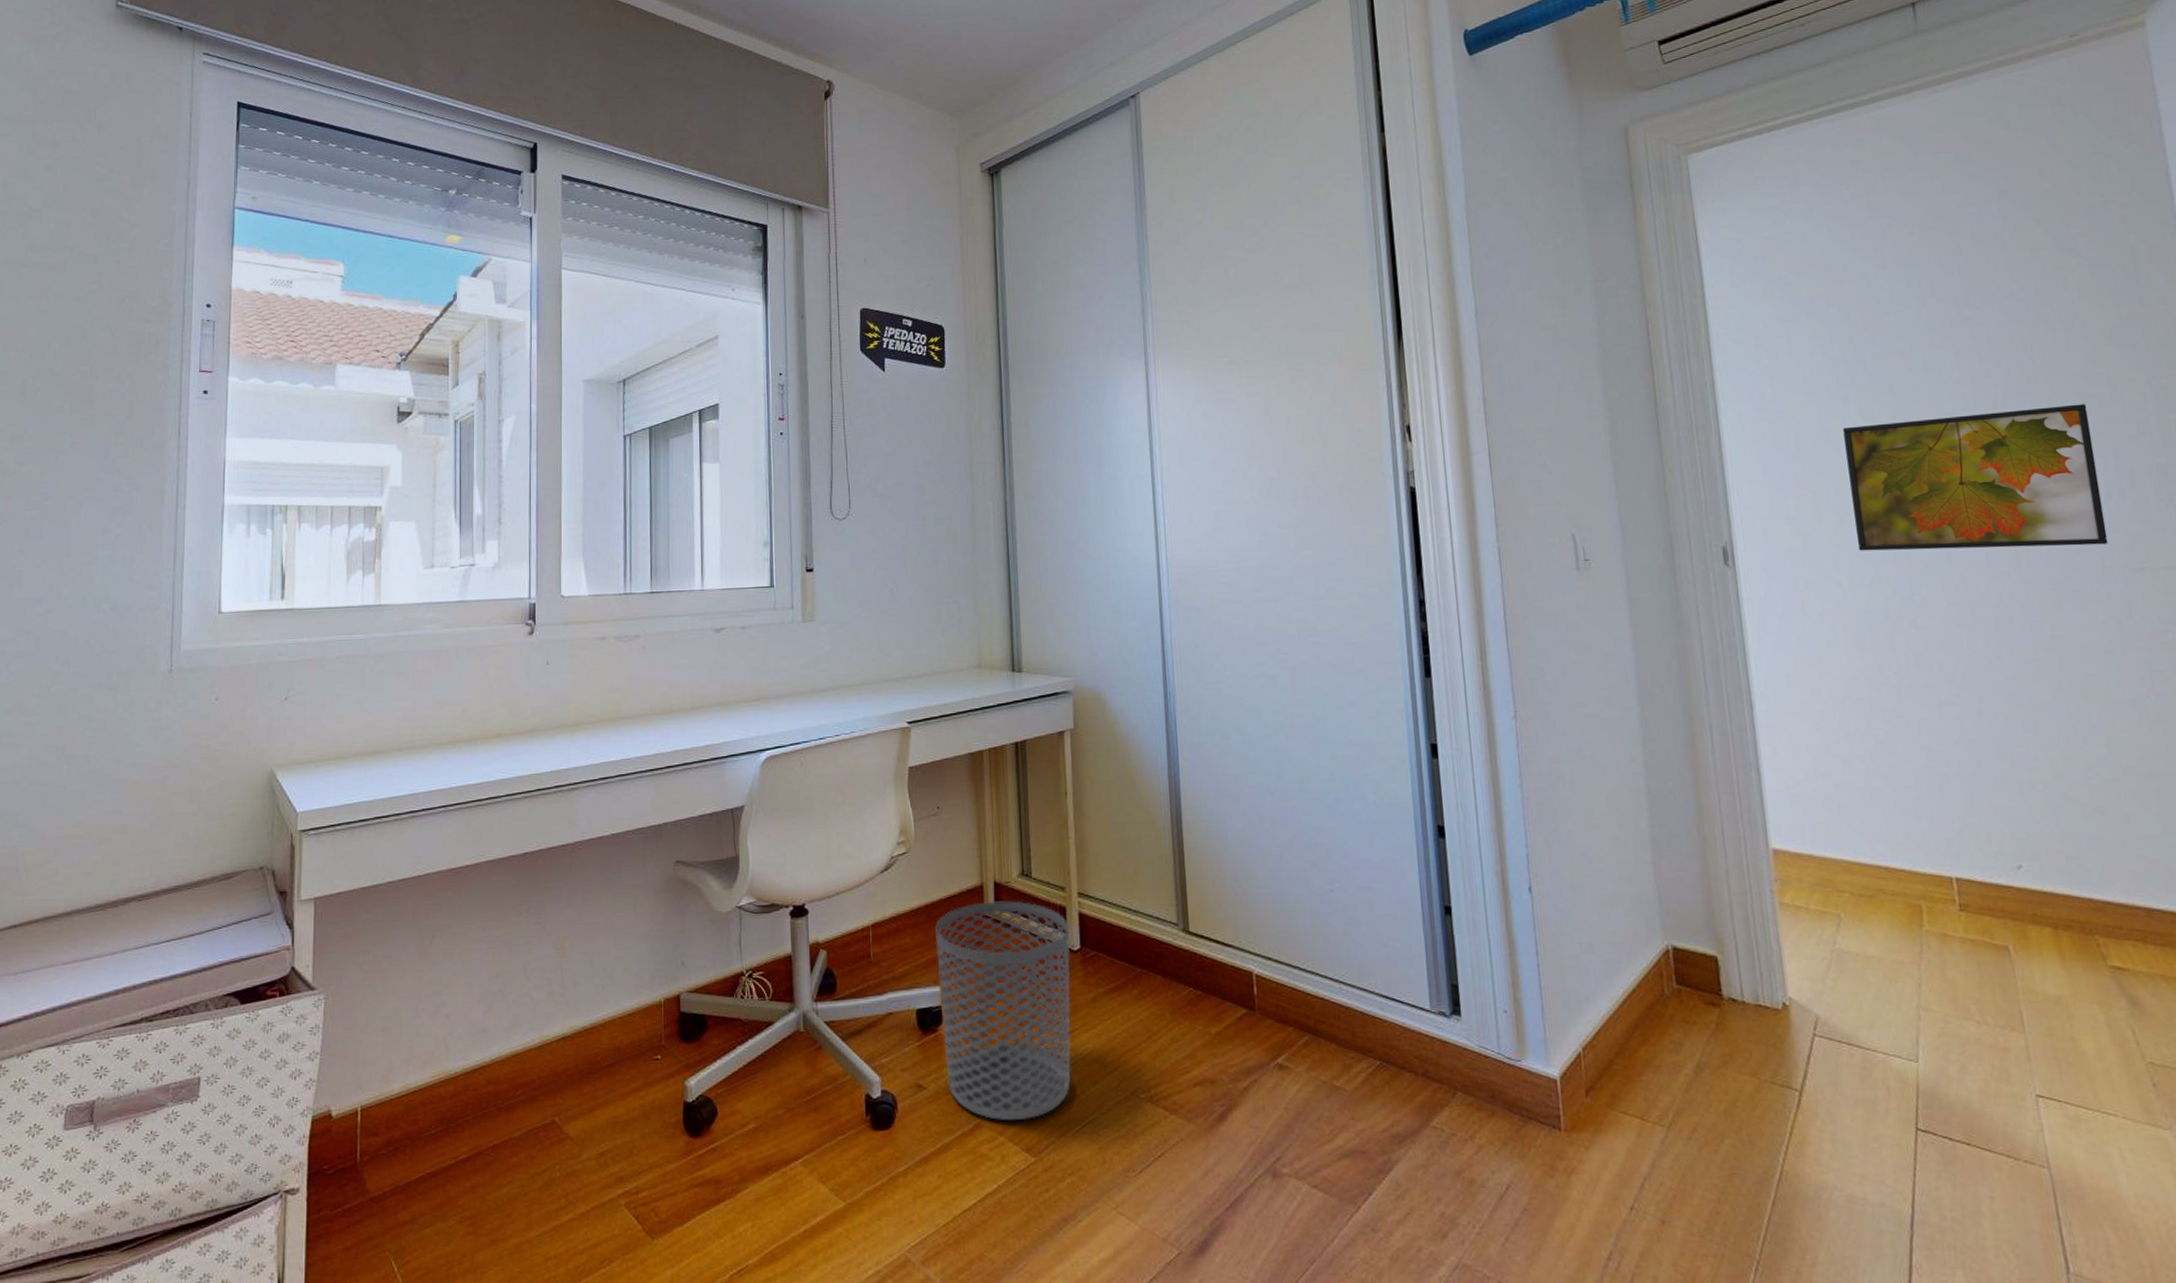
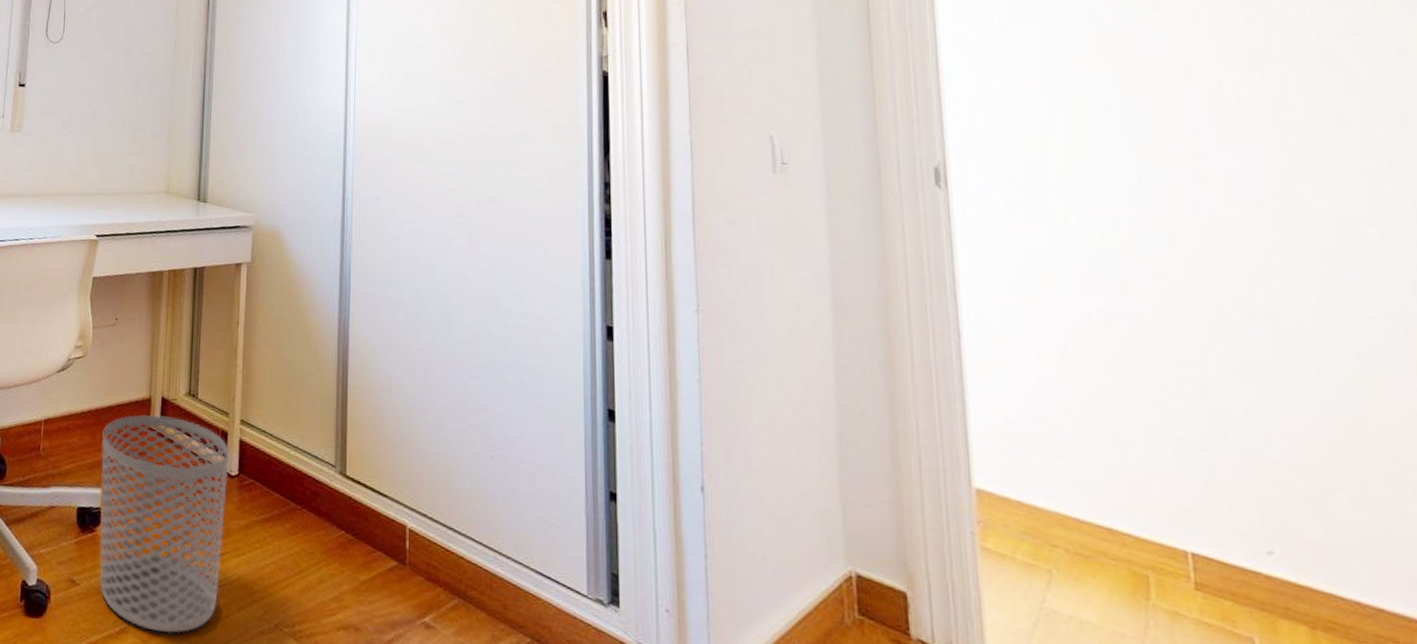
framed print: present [1843,404,2108,551] -> none [1077,60,1391,216]

